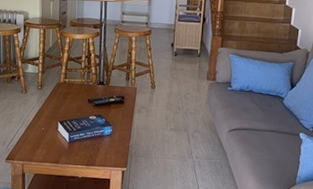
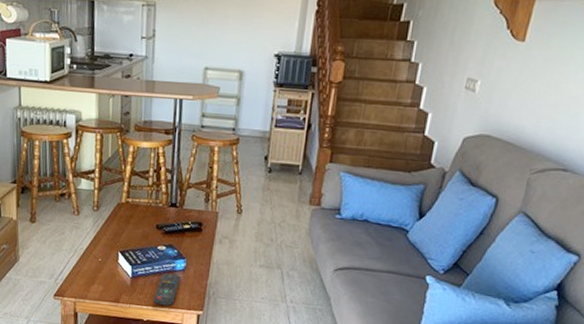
remote control: none [87,137,107,165] -> present [154,273,180,306]

